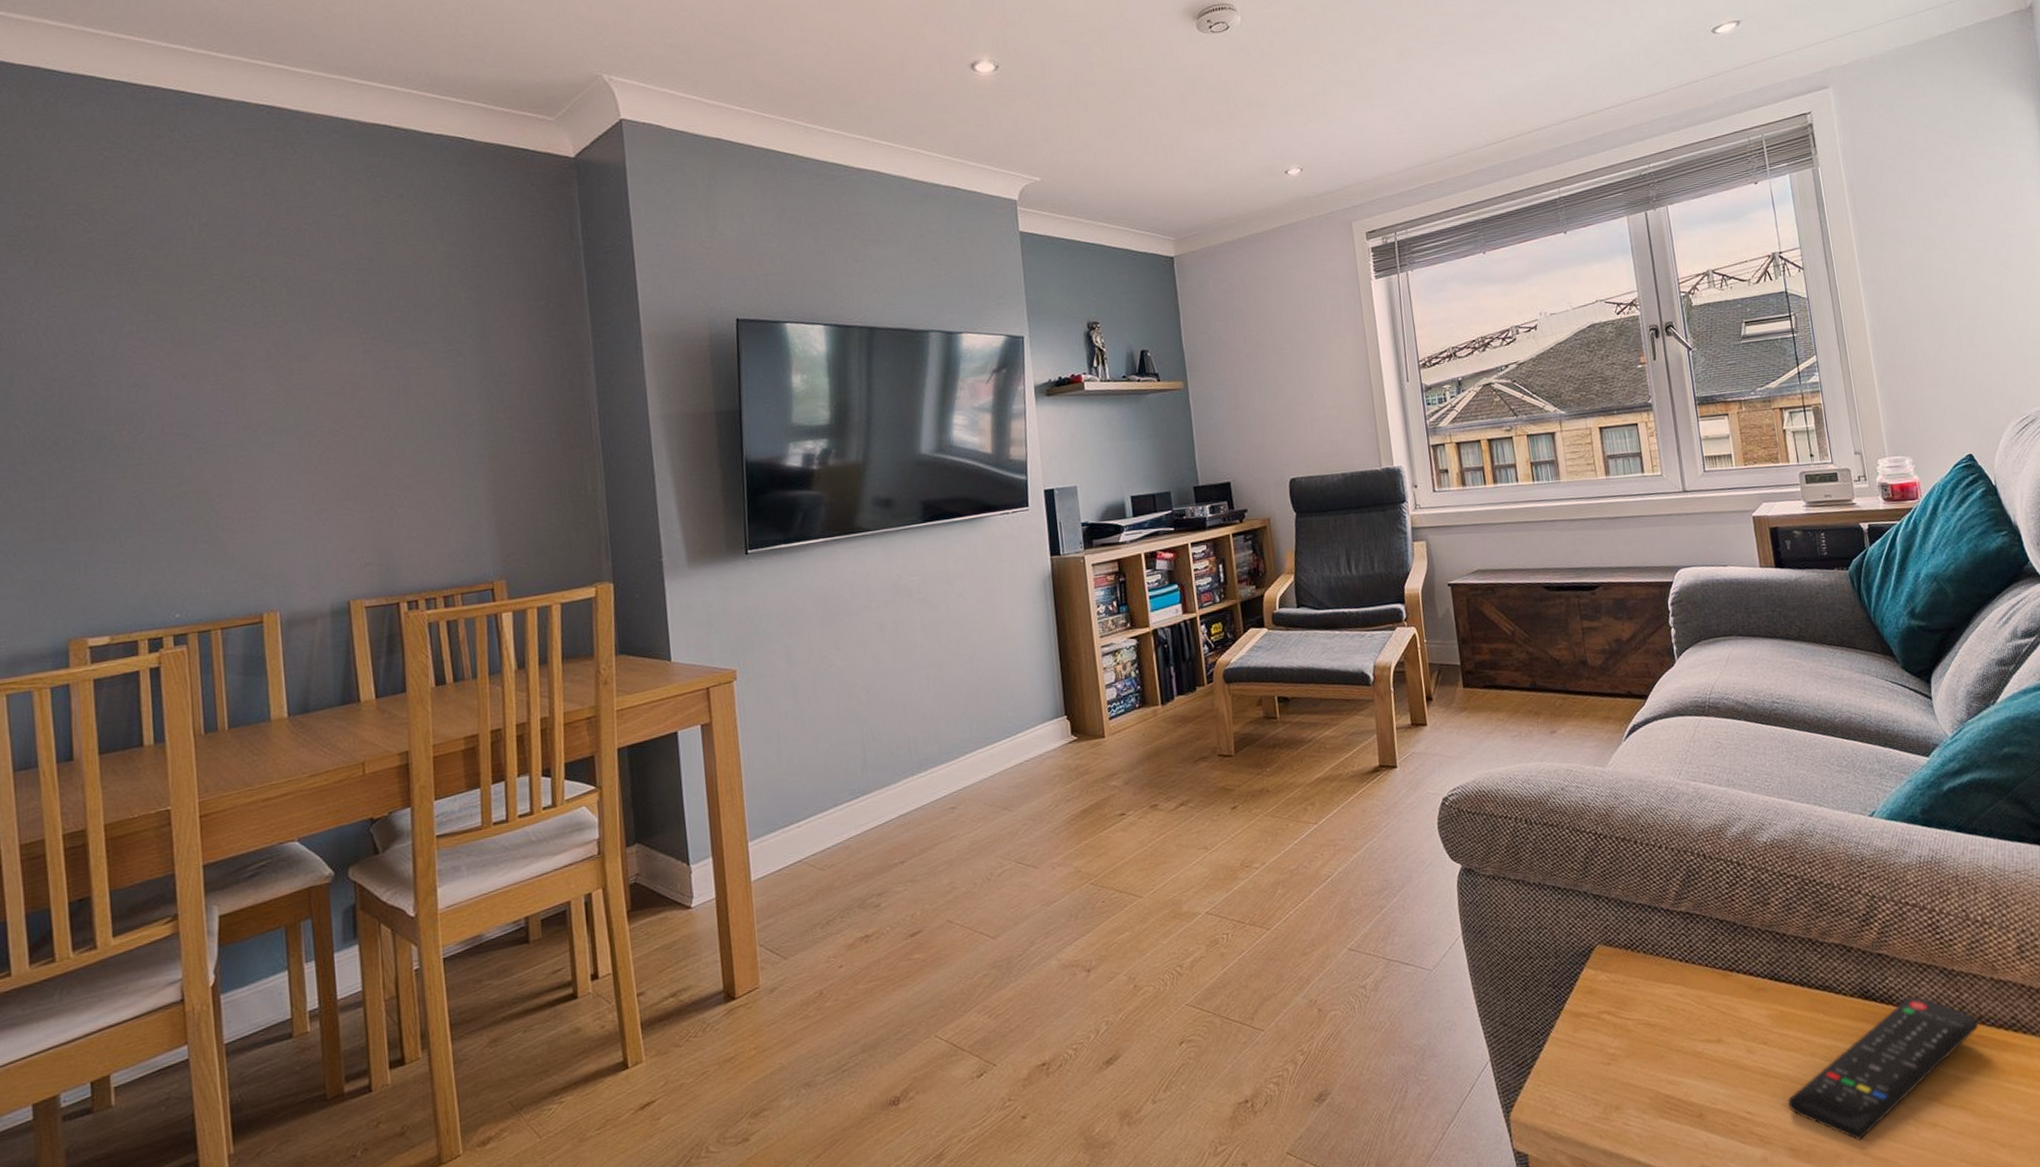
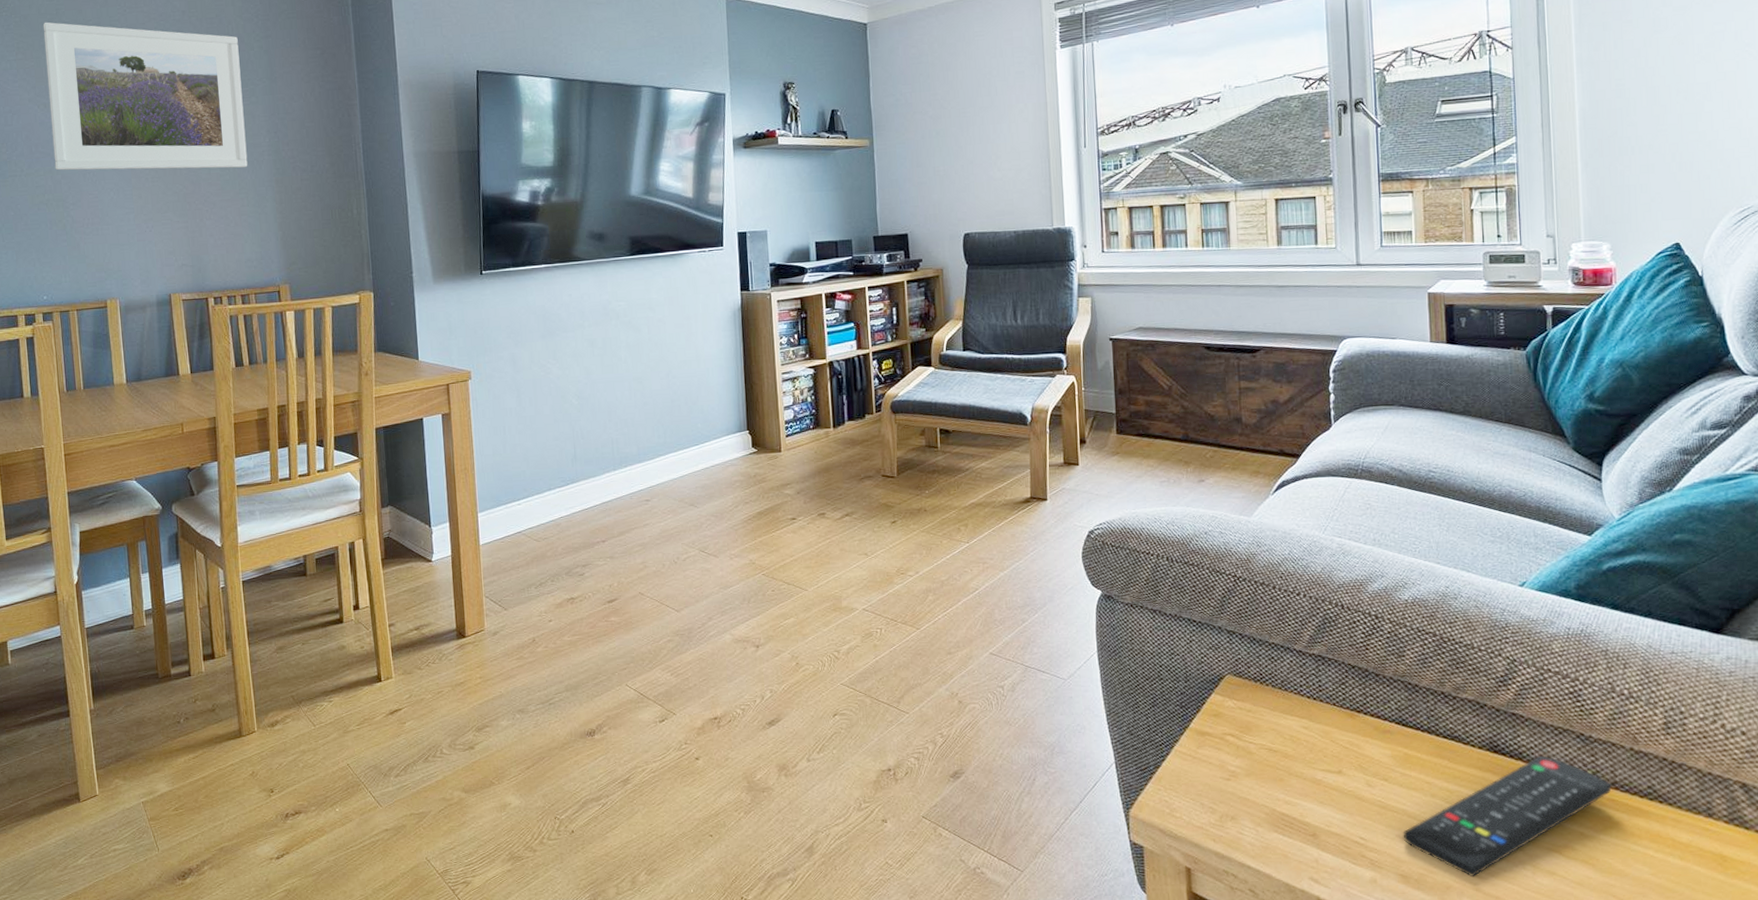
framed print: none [183,274,453,455] -> present [42,22,248,171]

